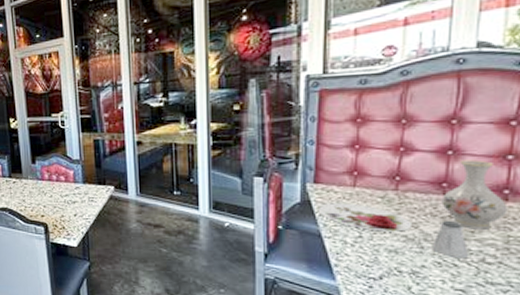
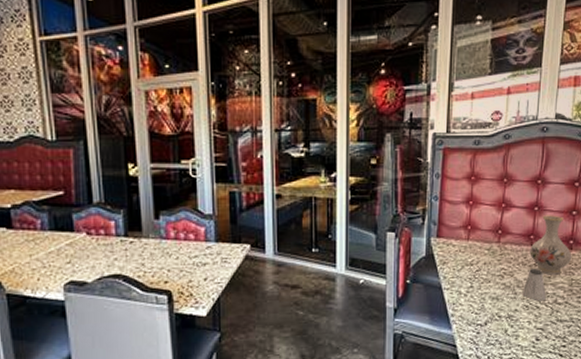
plate: present [319,203,413,232] -> none [440,255,510,281]

